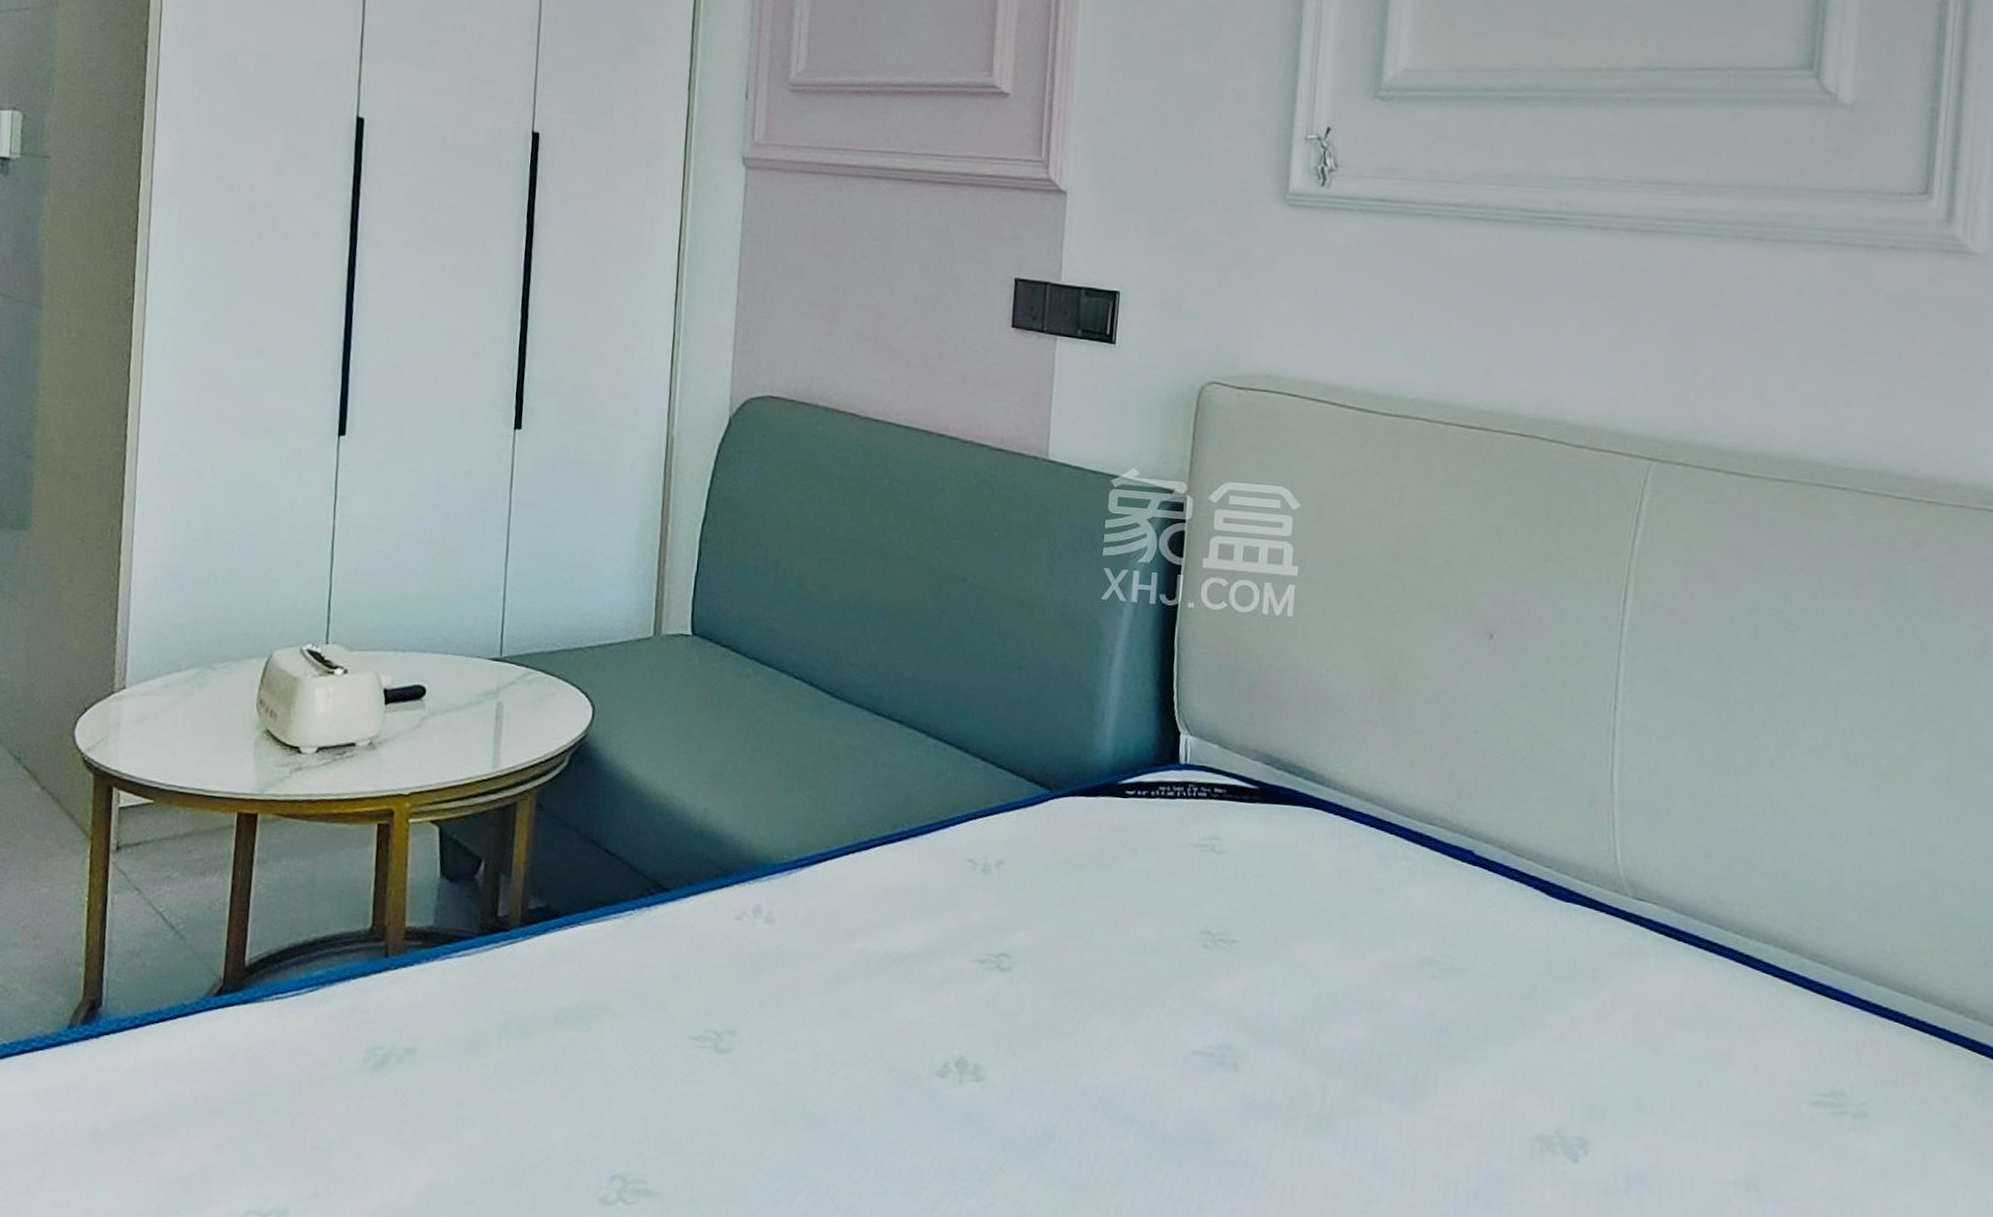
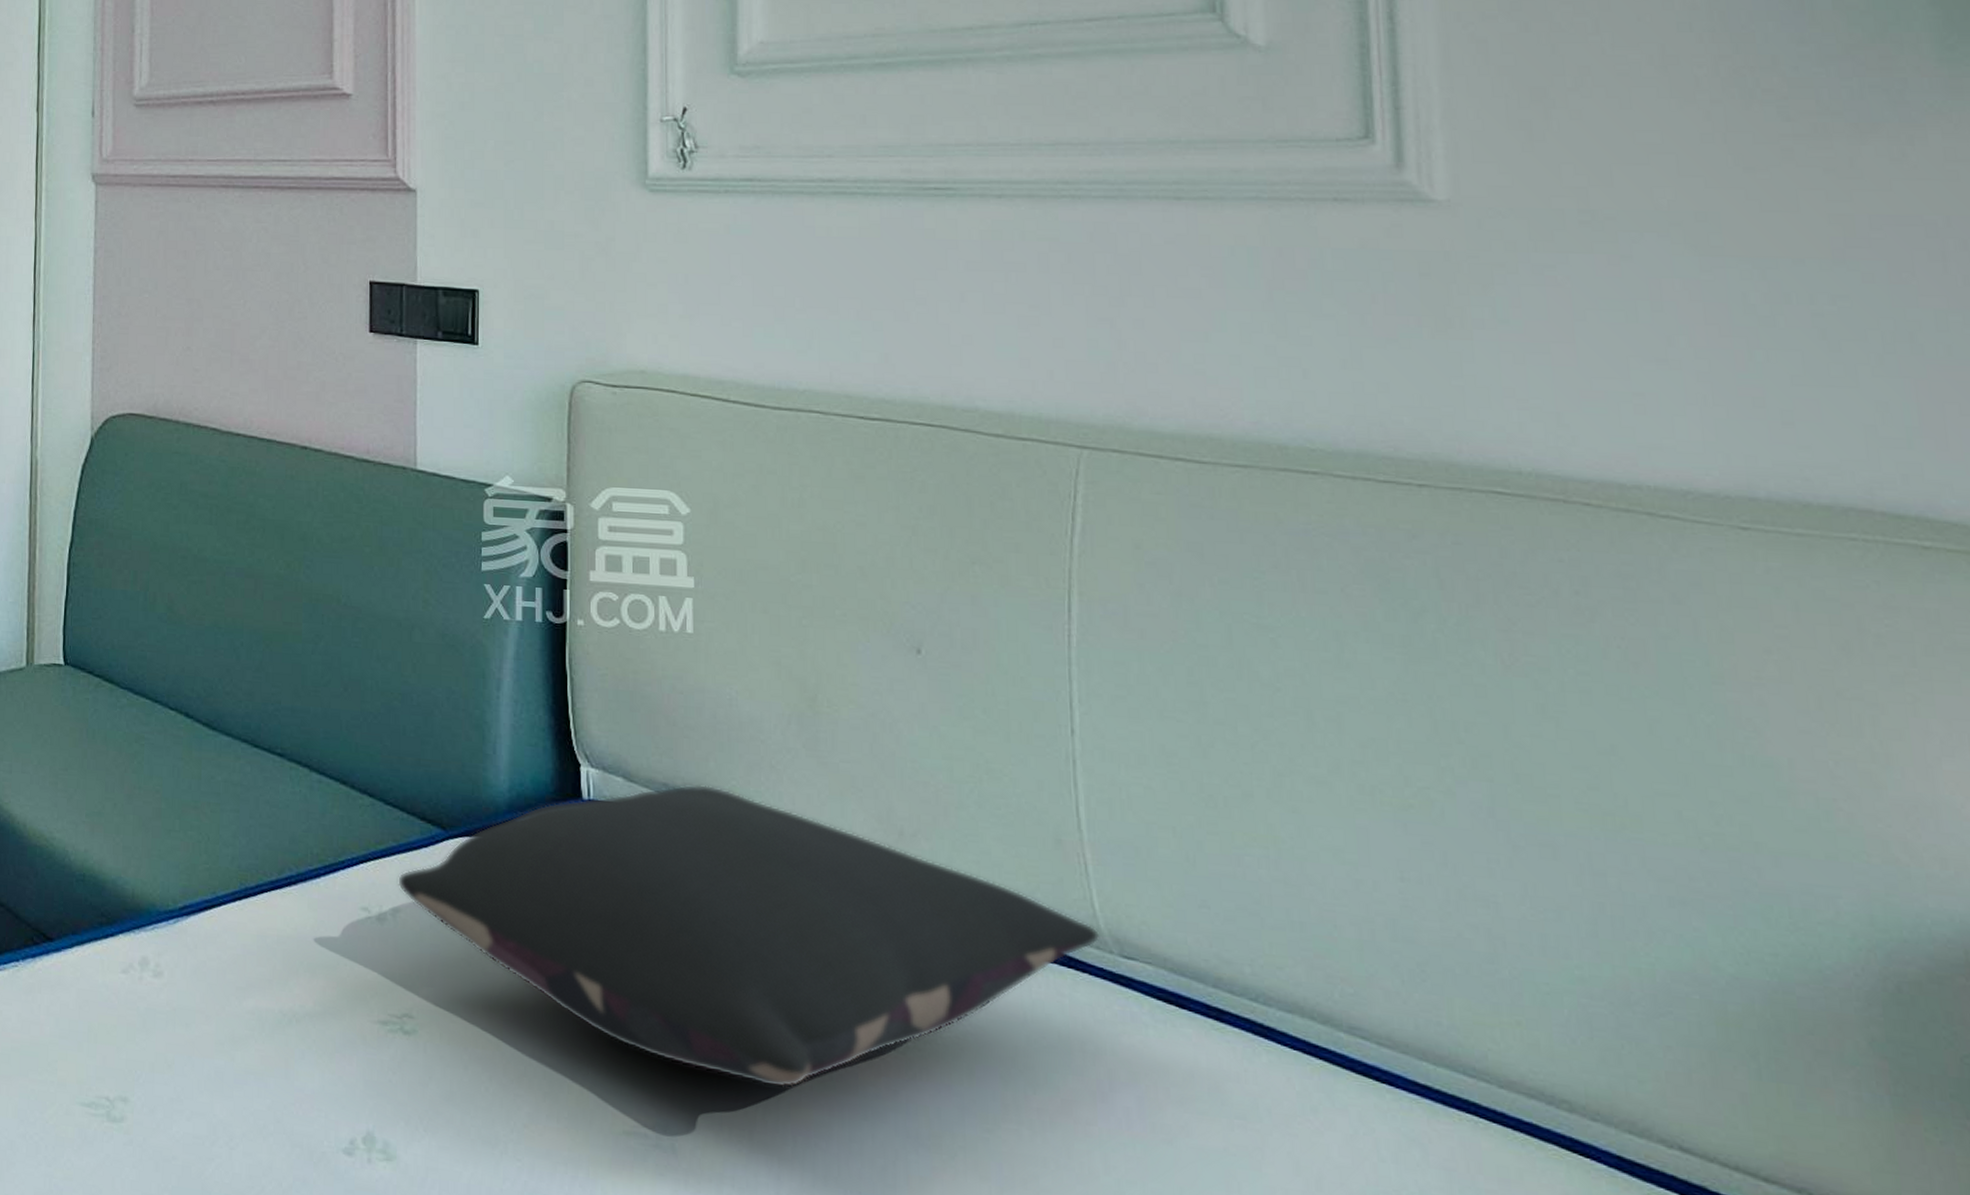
pillow: none [1002,751,1619,1013] -> present [397,784,1100,1089]

